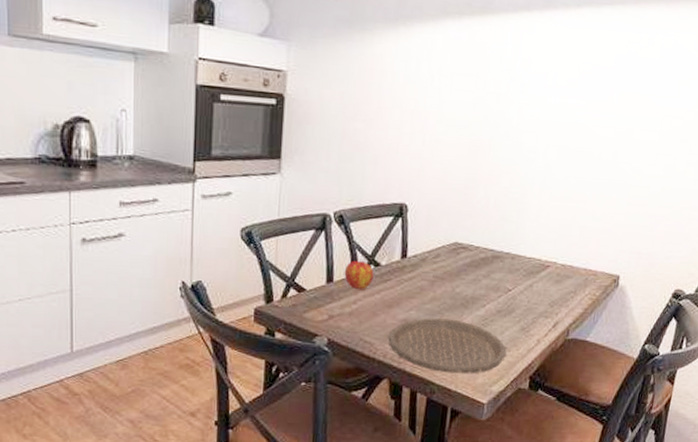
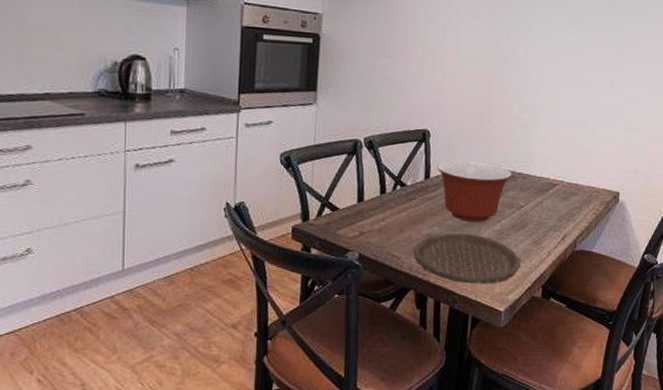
apple: present [344,261,374,290] -> none [373,182,401,209]
mixing bowl: none [414,238,500,306] -> present [436,160,513,222]

